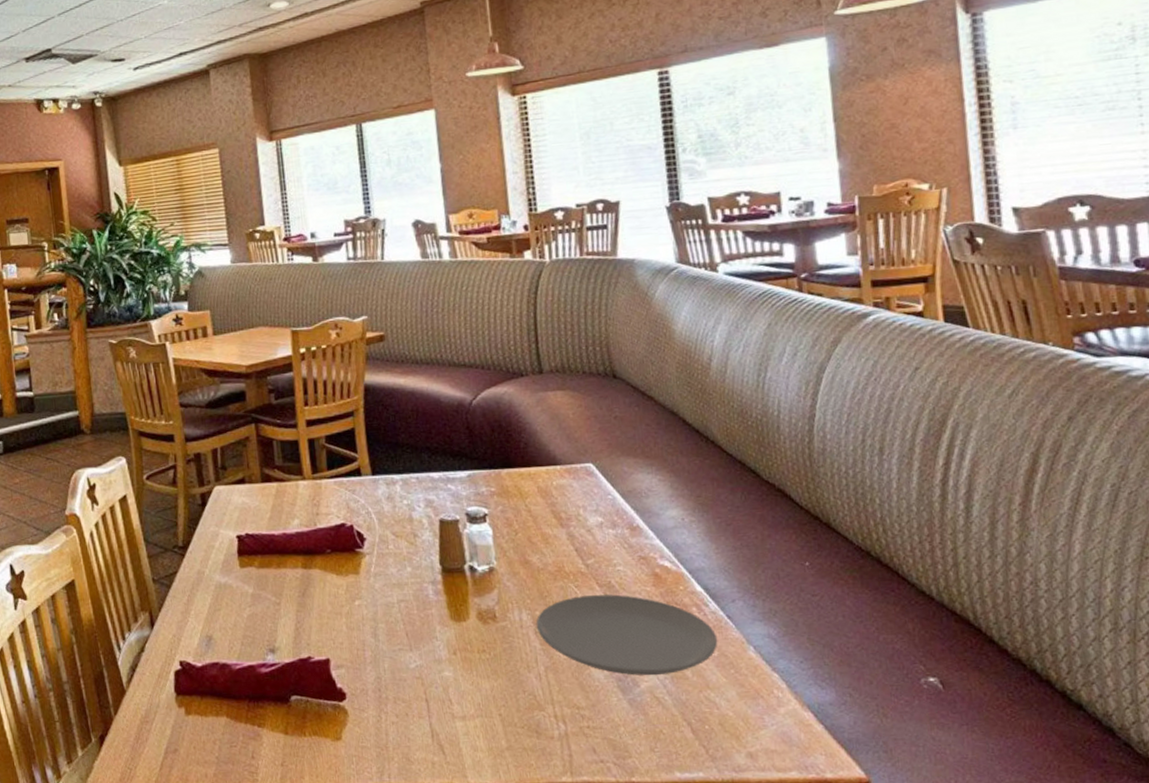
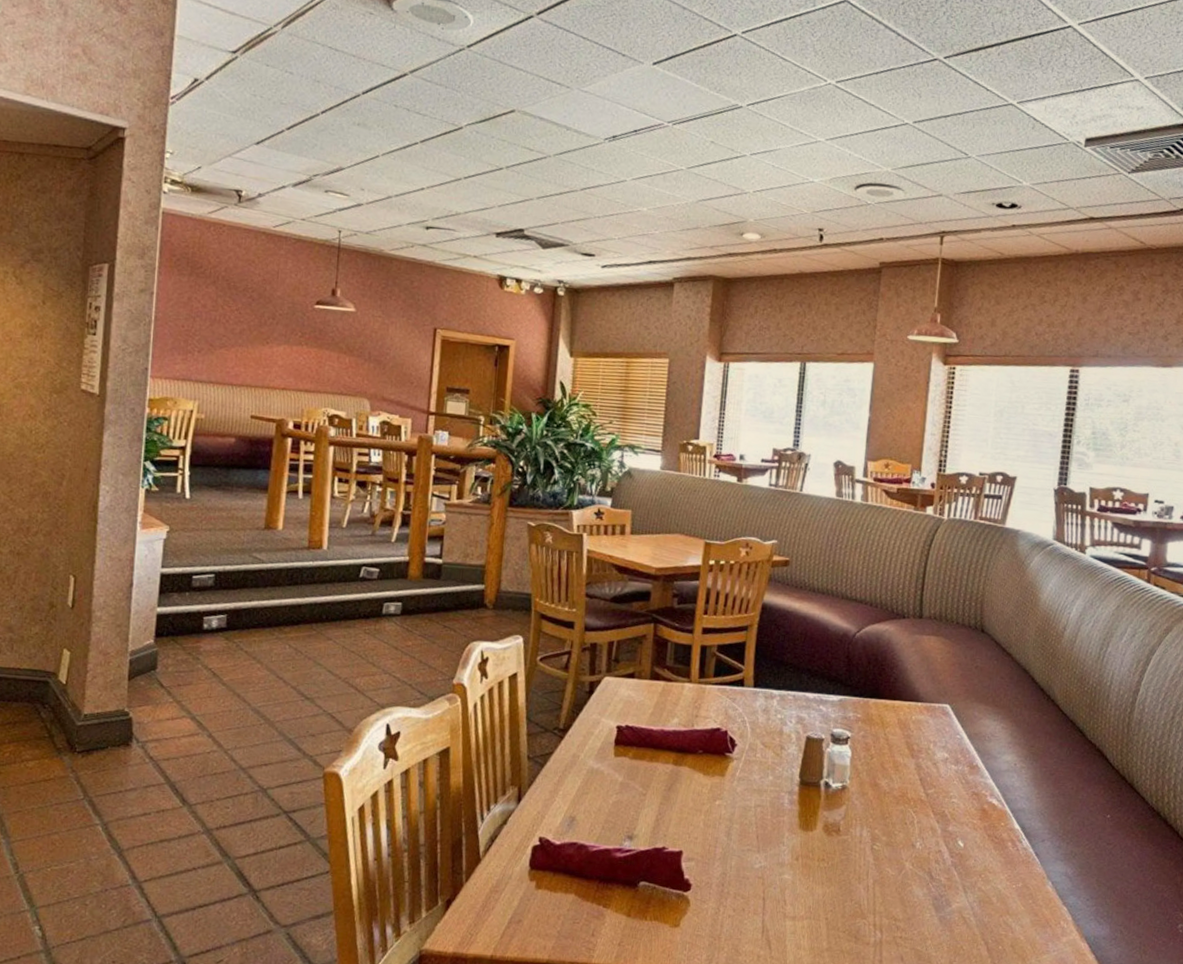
plate: present [536,594,718,676] -> none [873,821,1024,898]

